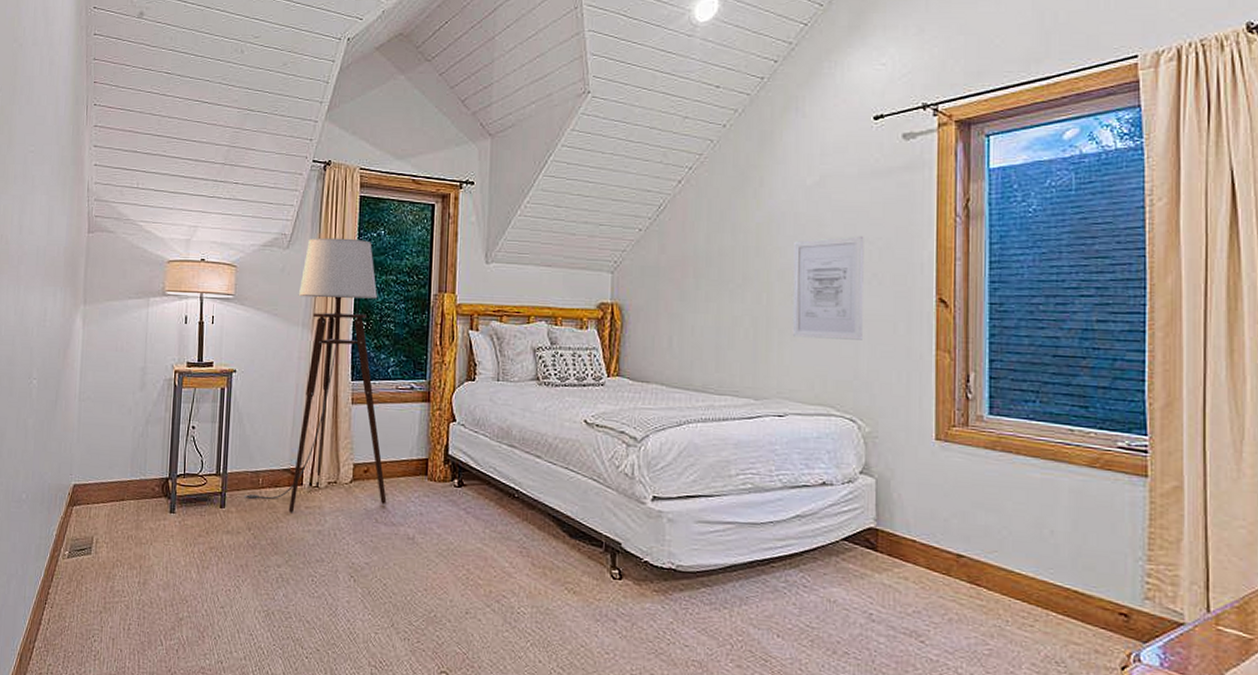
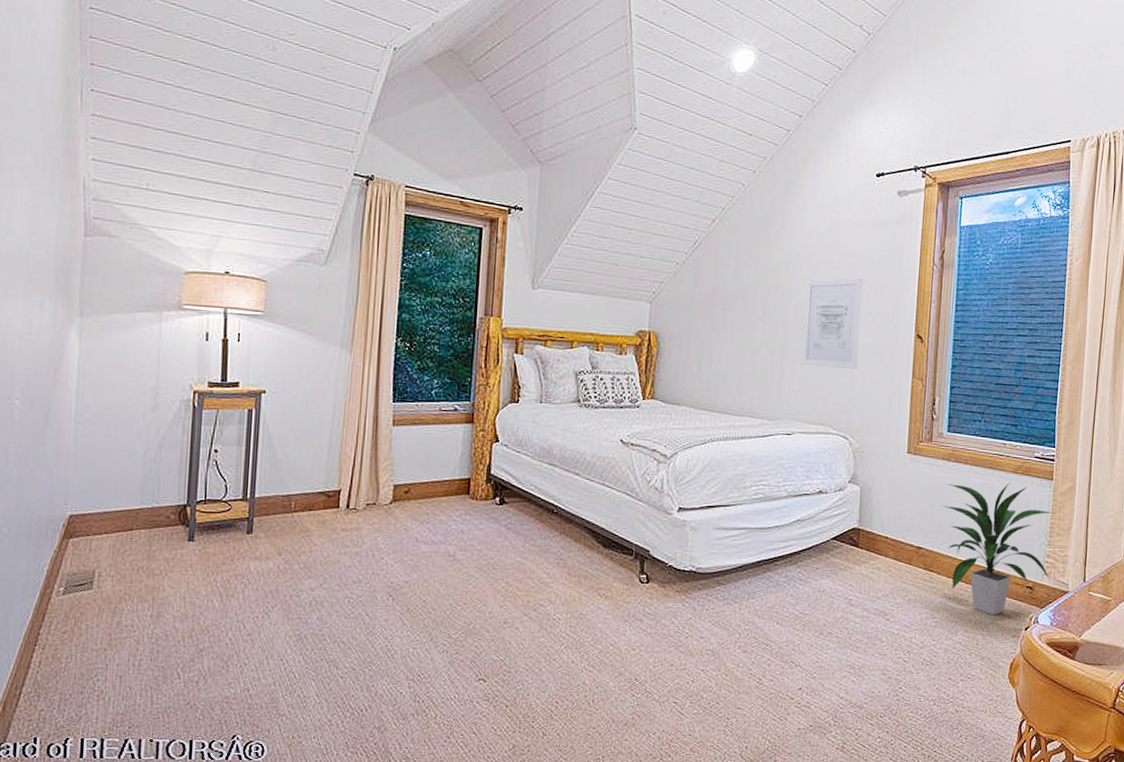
floor lamp: present [243,237,387,513] -> none [273,255,428,536]
indoor plant: none [988,477,1154,648] -> present [942,481,1051,616]

